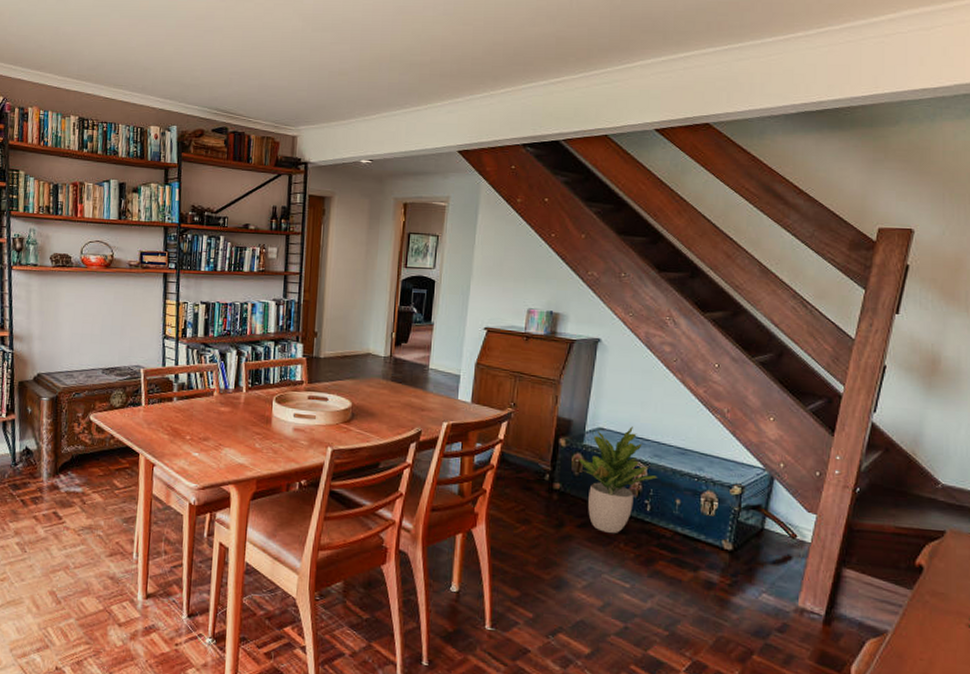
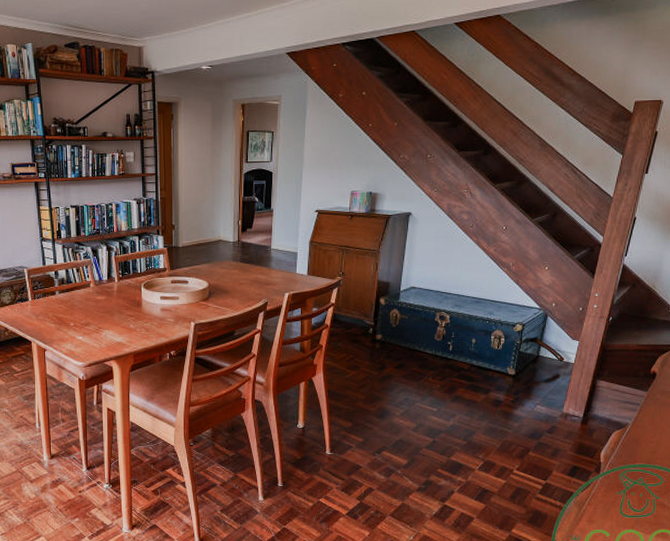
potted plant: present [579,426,657,534] -> none [396,283,457,371]

